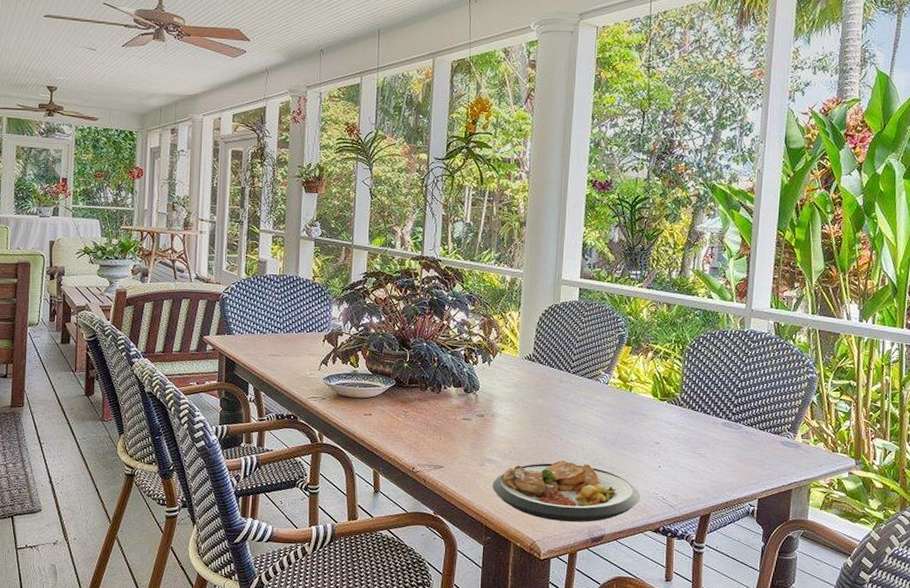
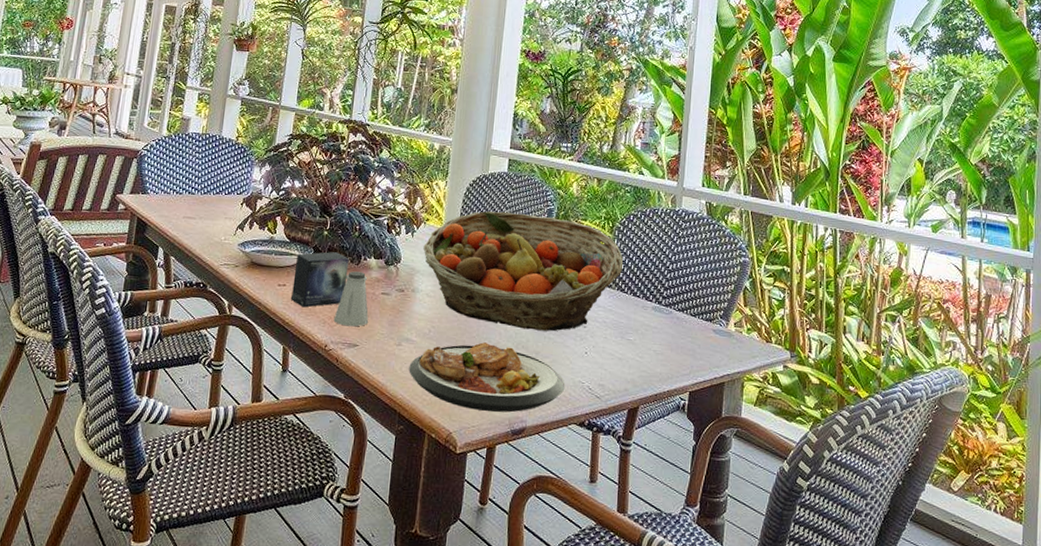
small box: none [377,382,430,434] -> present [290,252,349,308]
saltshaker: none [419,399,452,450] -> present [333,271,369,327]
fruit basket: none [500,338,694,448] -> present [423,211,624,331]

